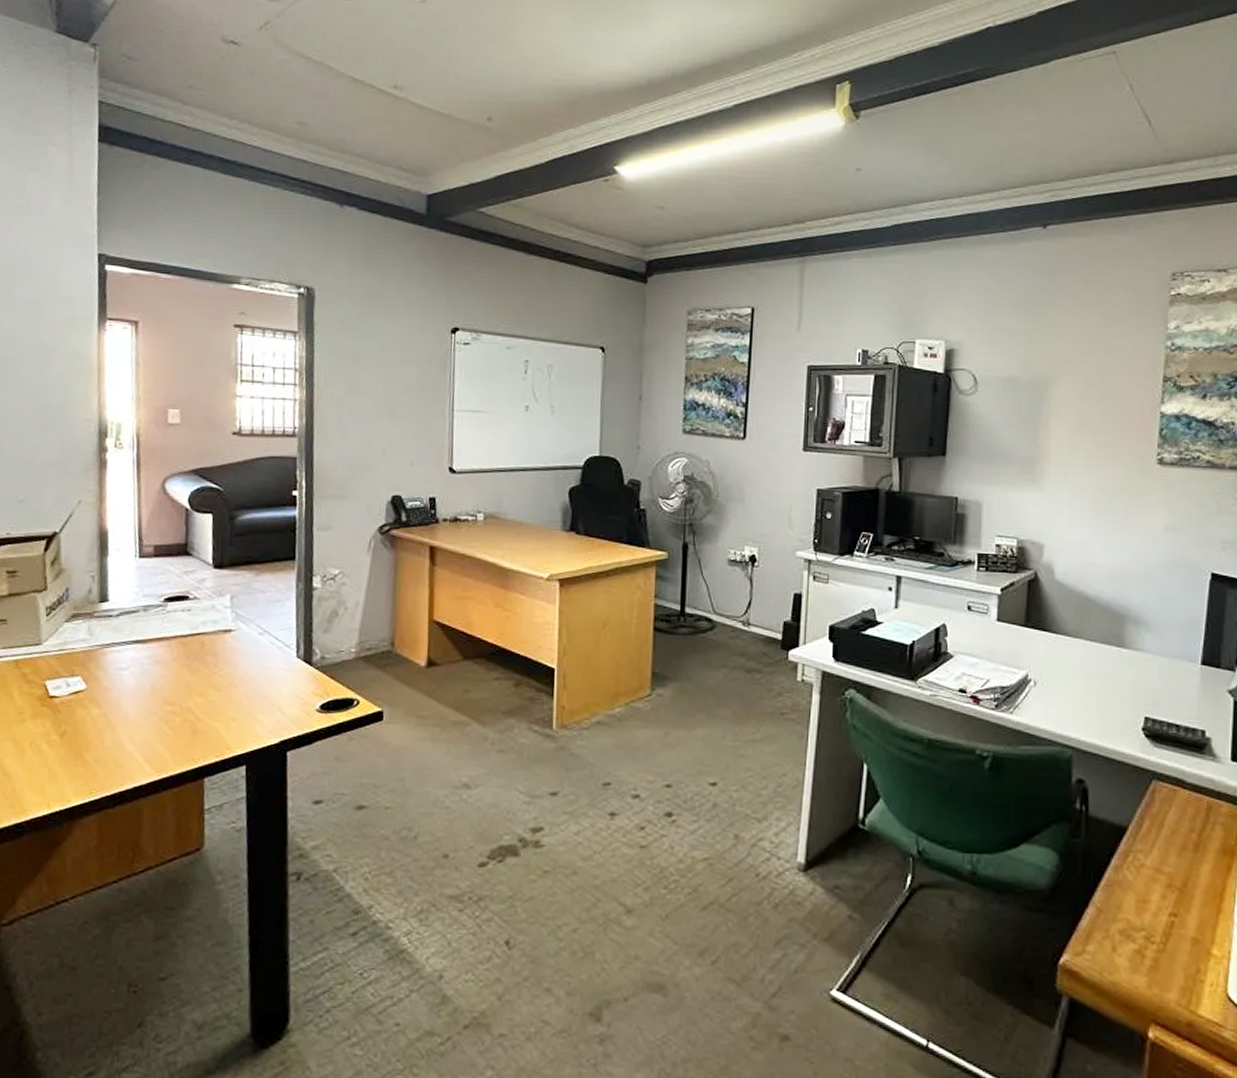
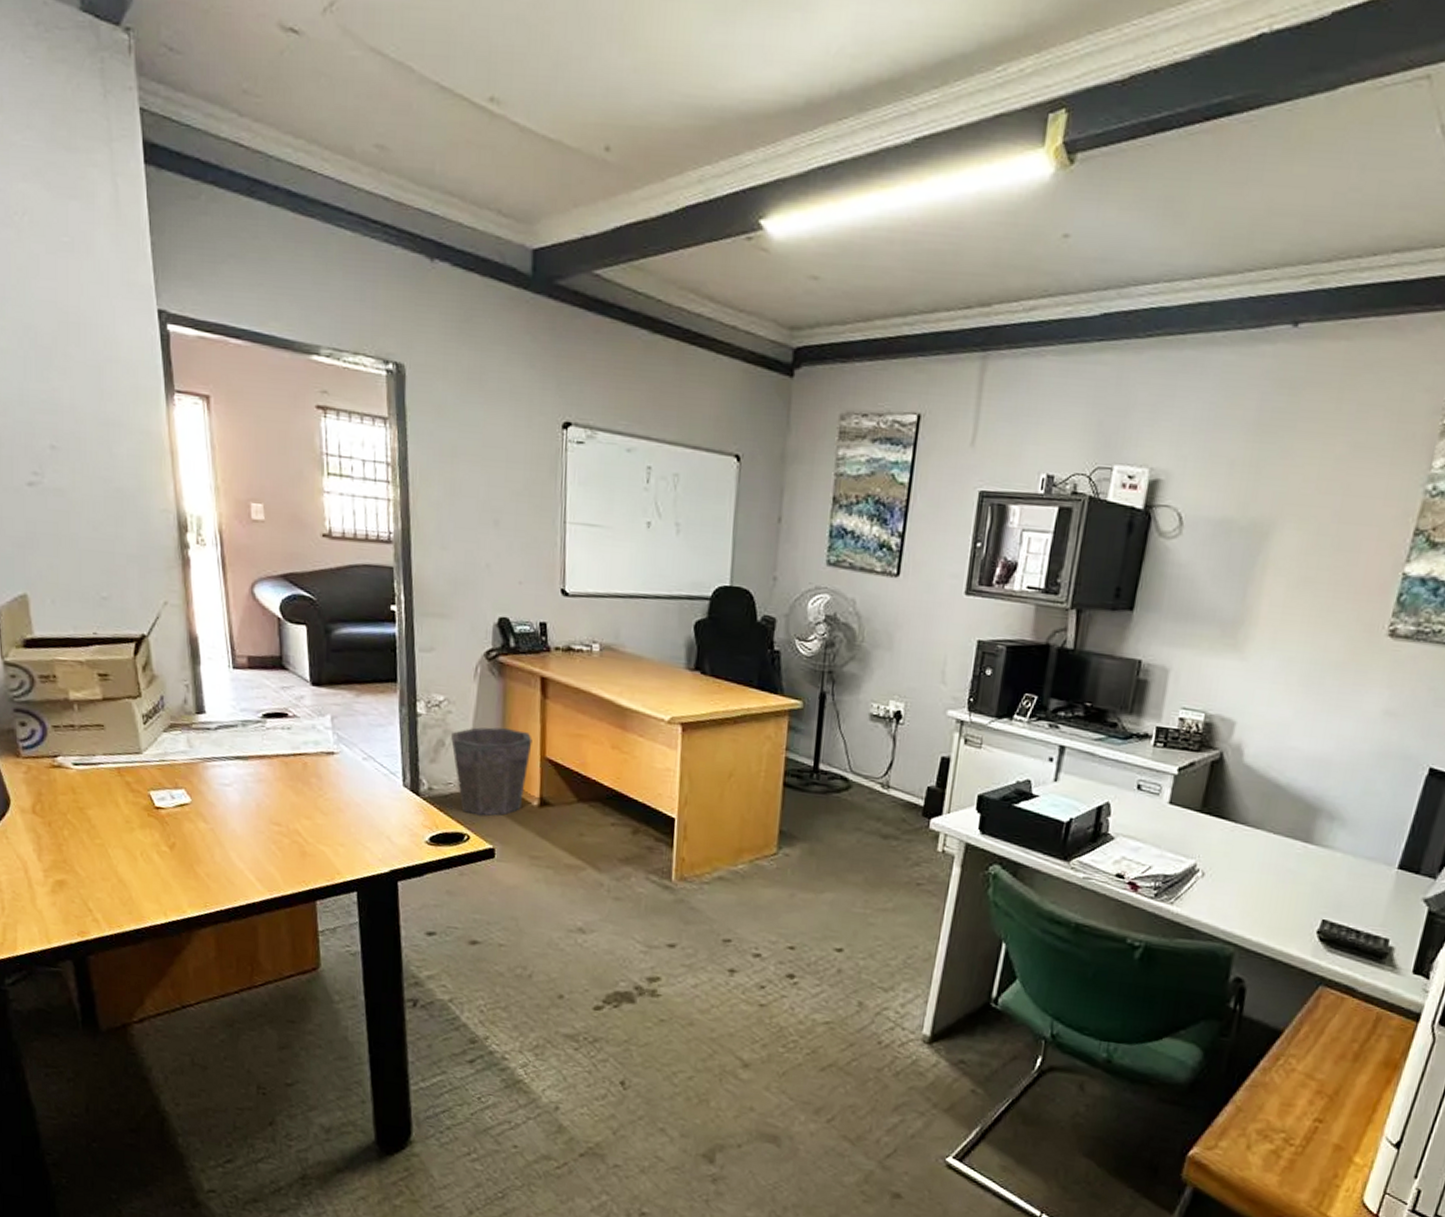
waste bin: none [344,594,421,681] -> present [451,727,533,816]

